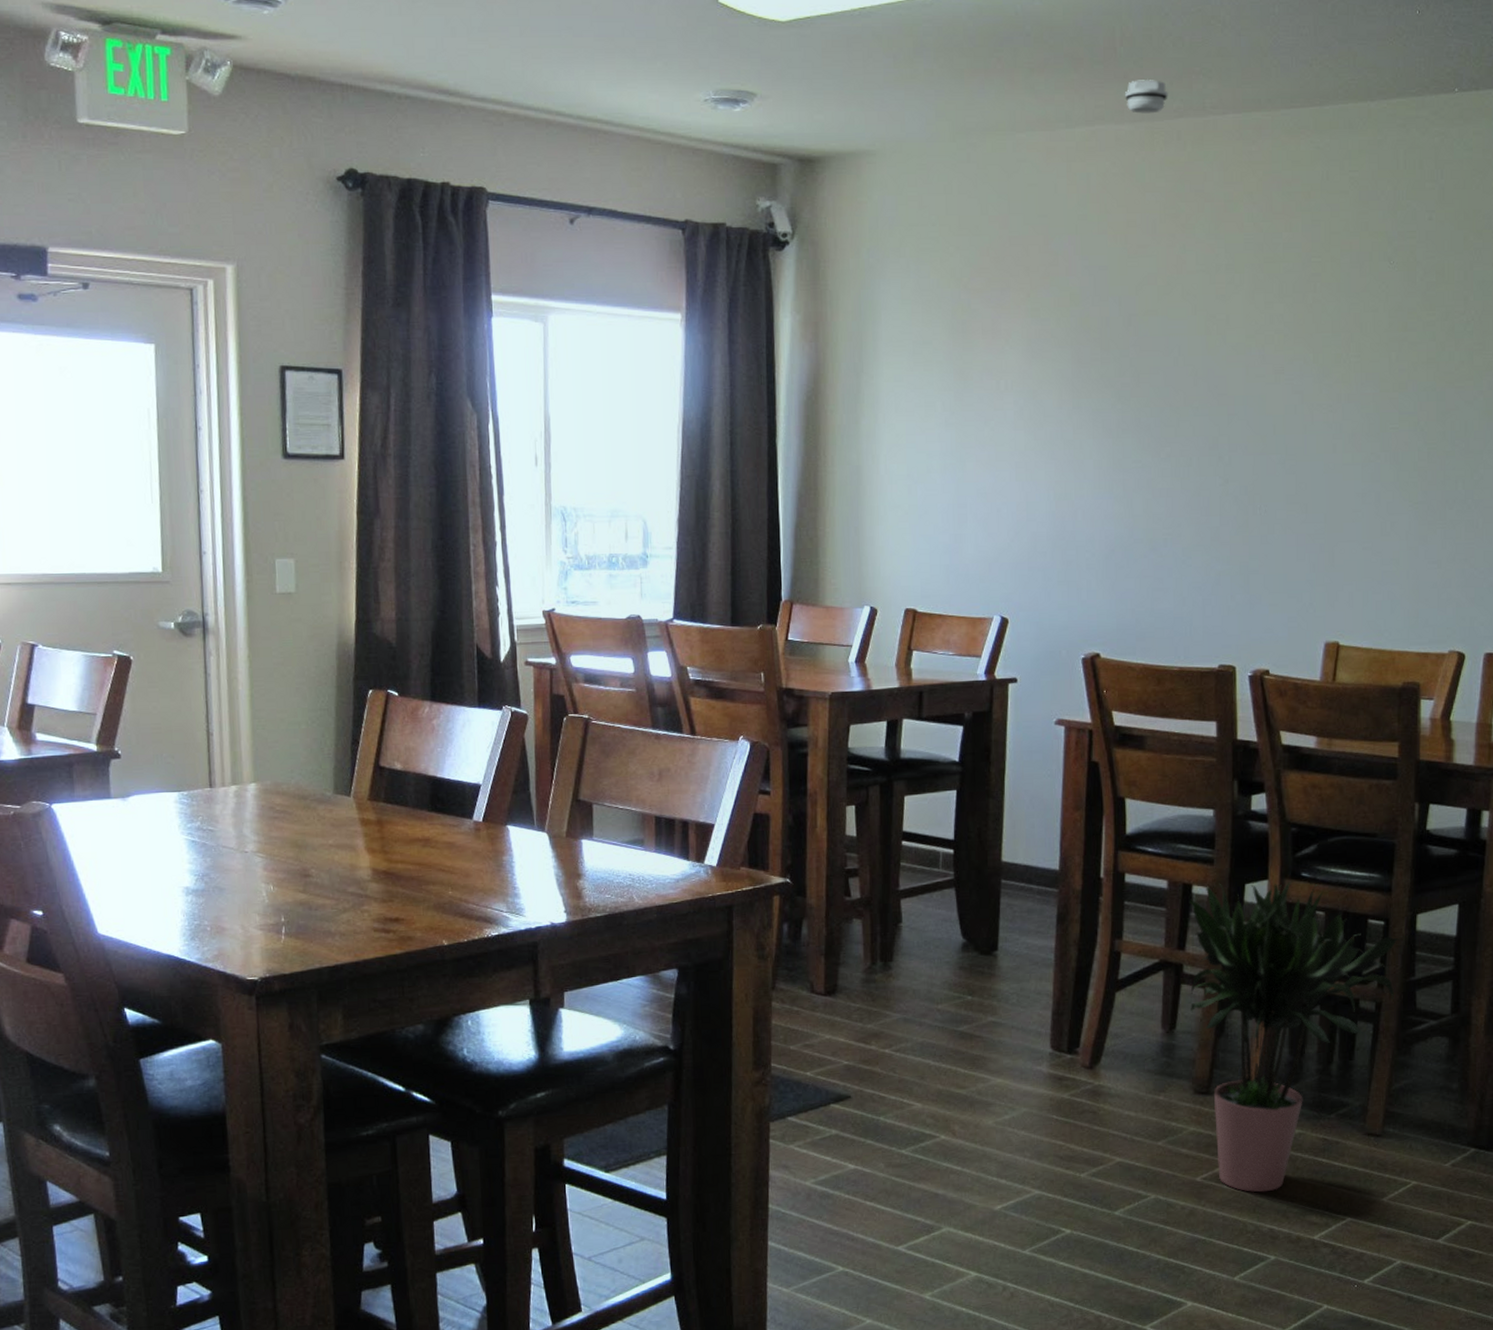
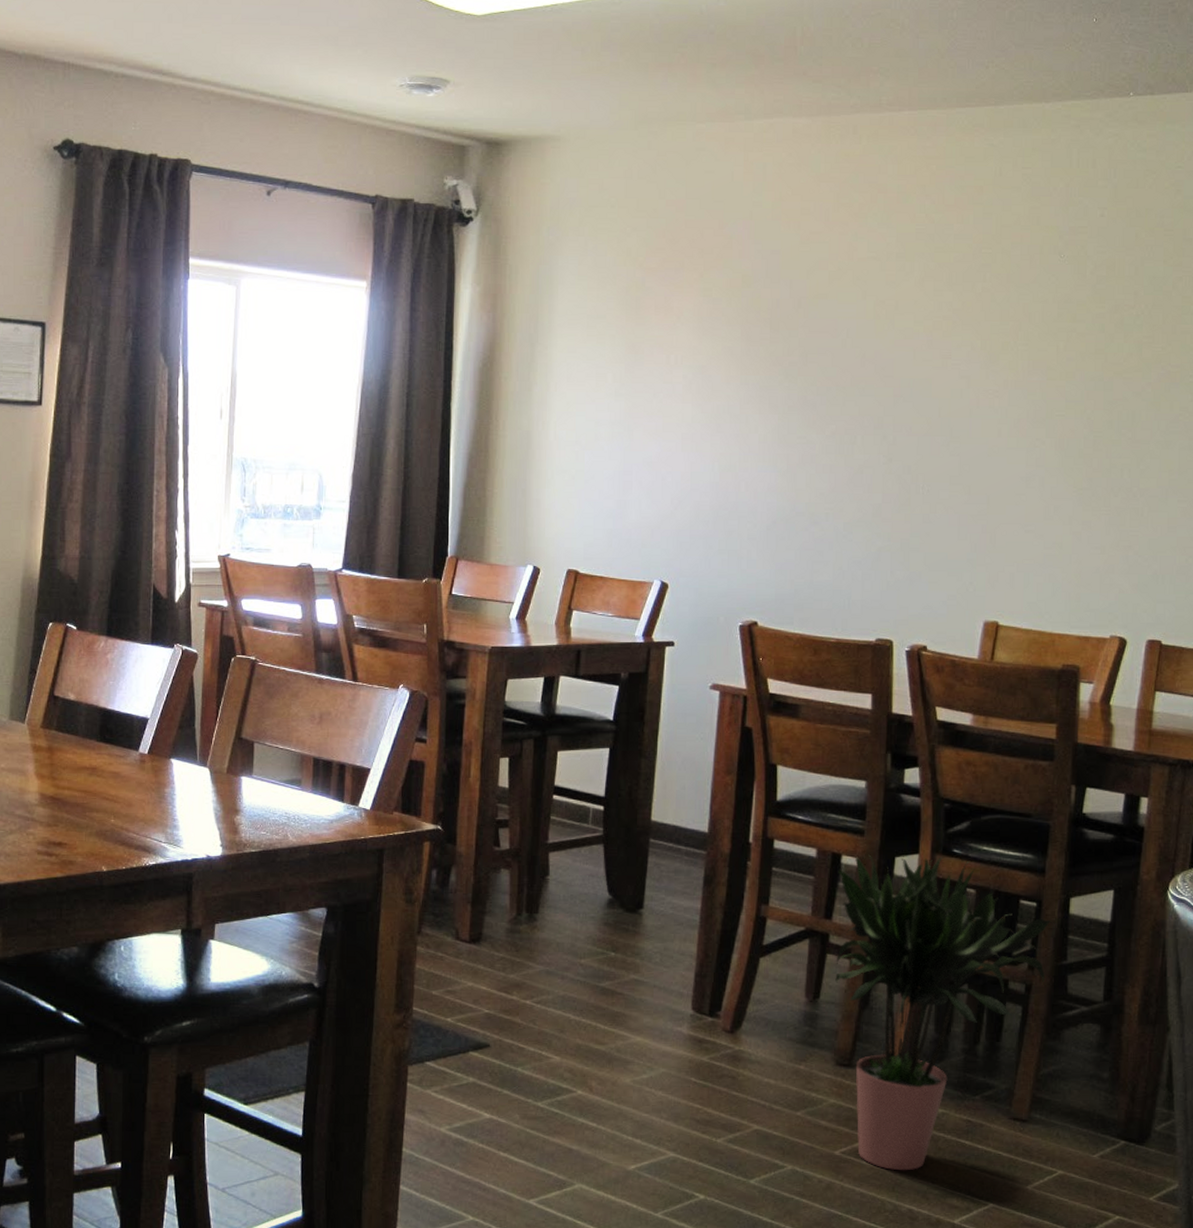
smoke detector: present [1124,78,1168,114] -> none [803,76,846,109]

